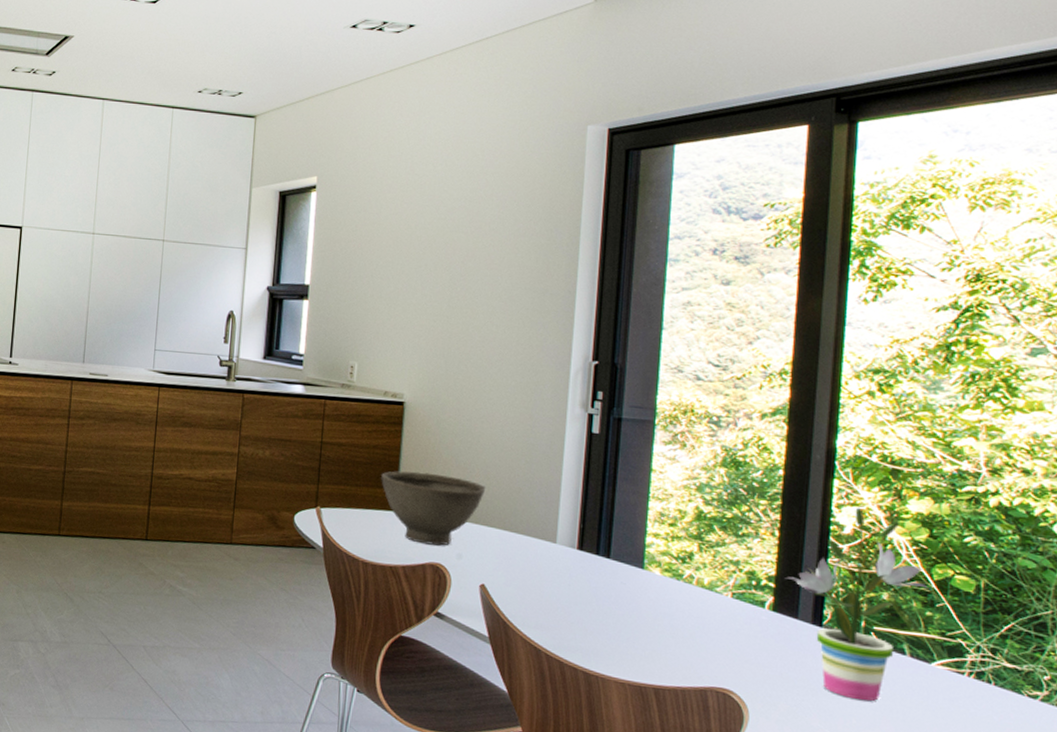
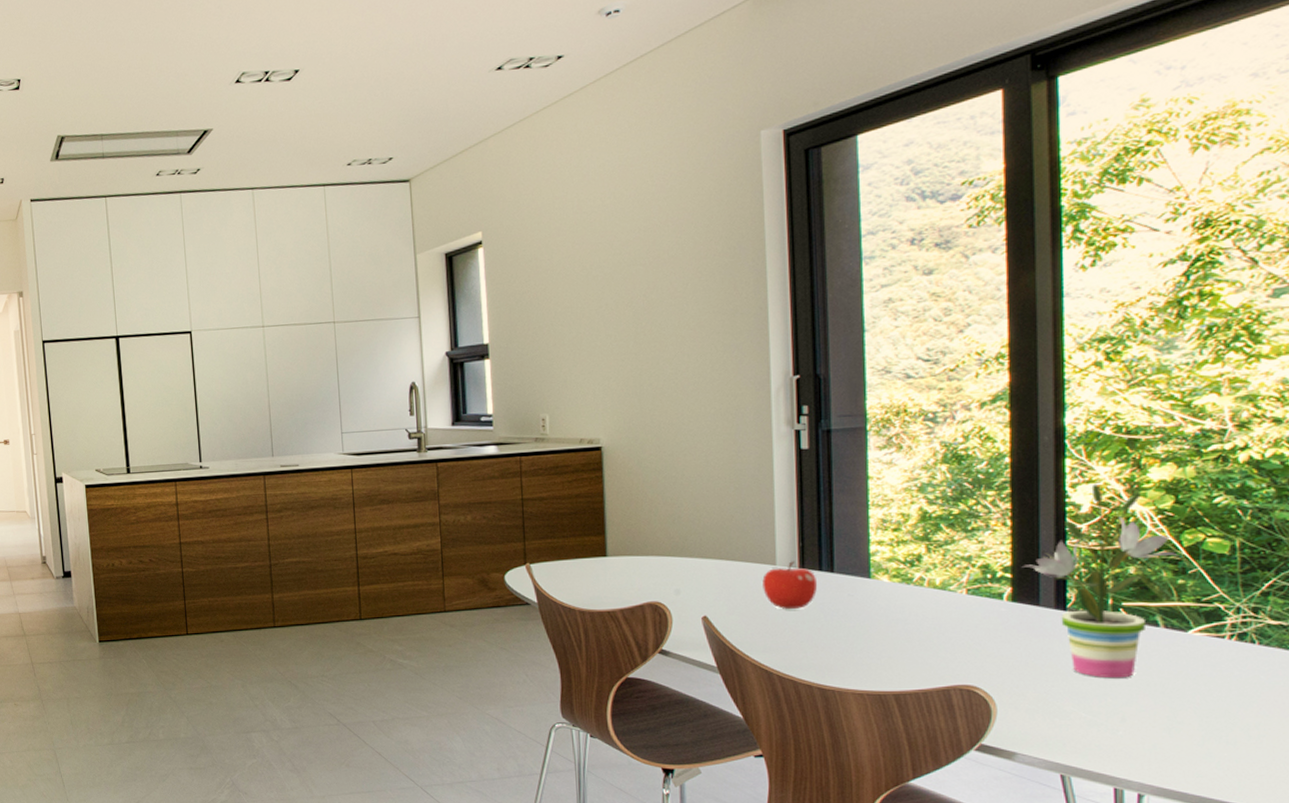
bowl: present [381,471,486,546] -> none [587,513,697,585]
fruit: none [541,541,594,590] -> present [762,561,818,609]

